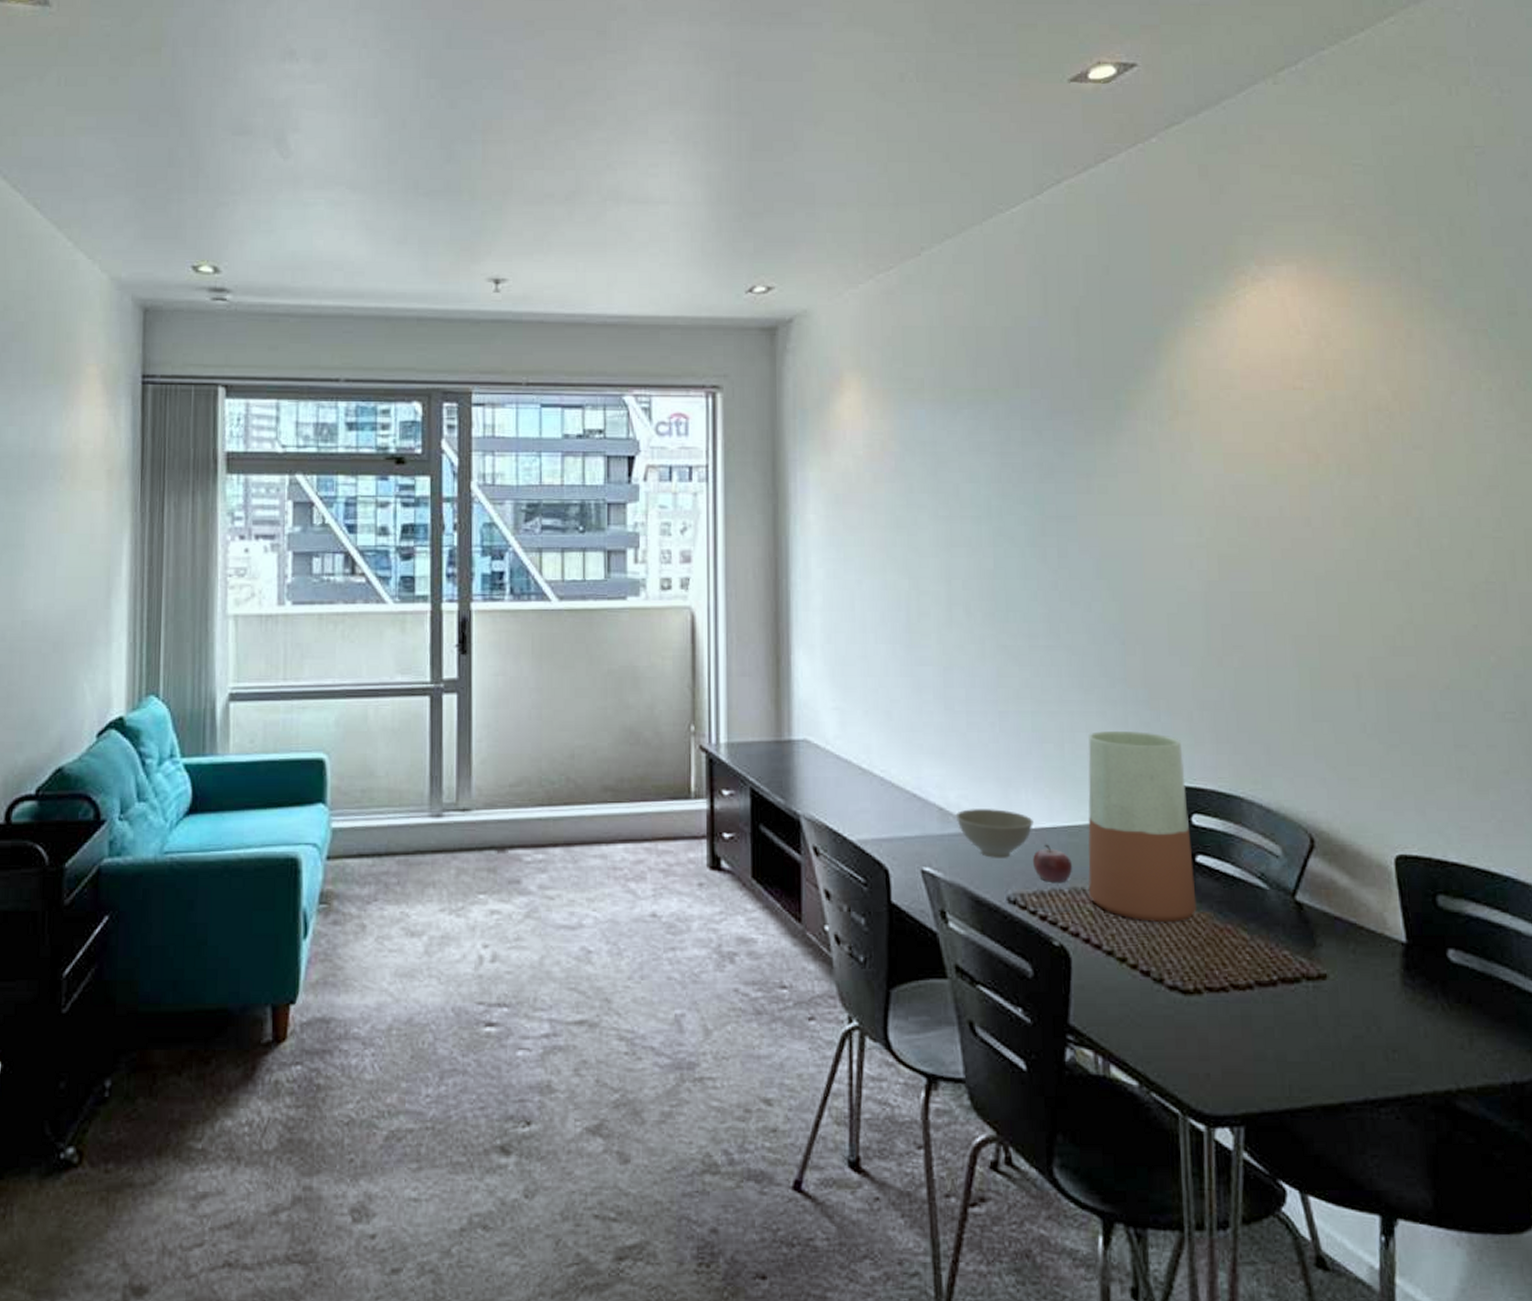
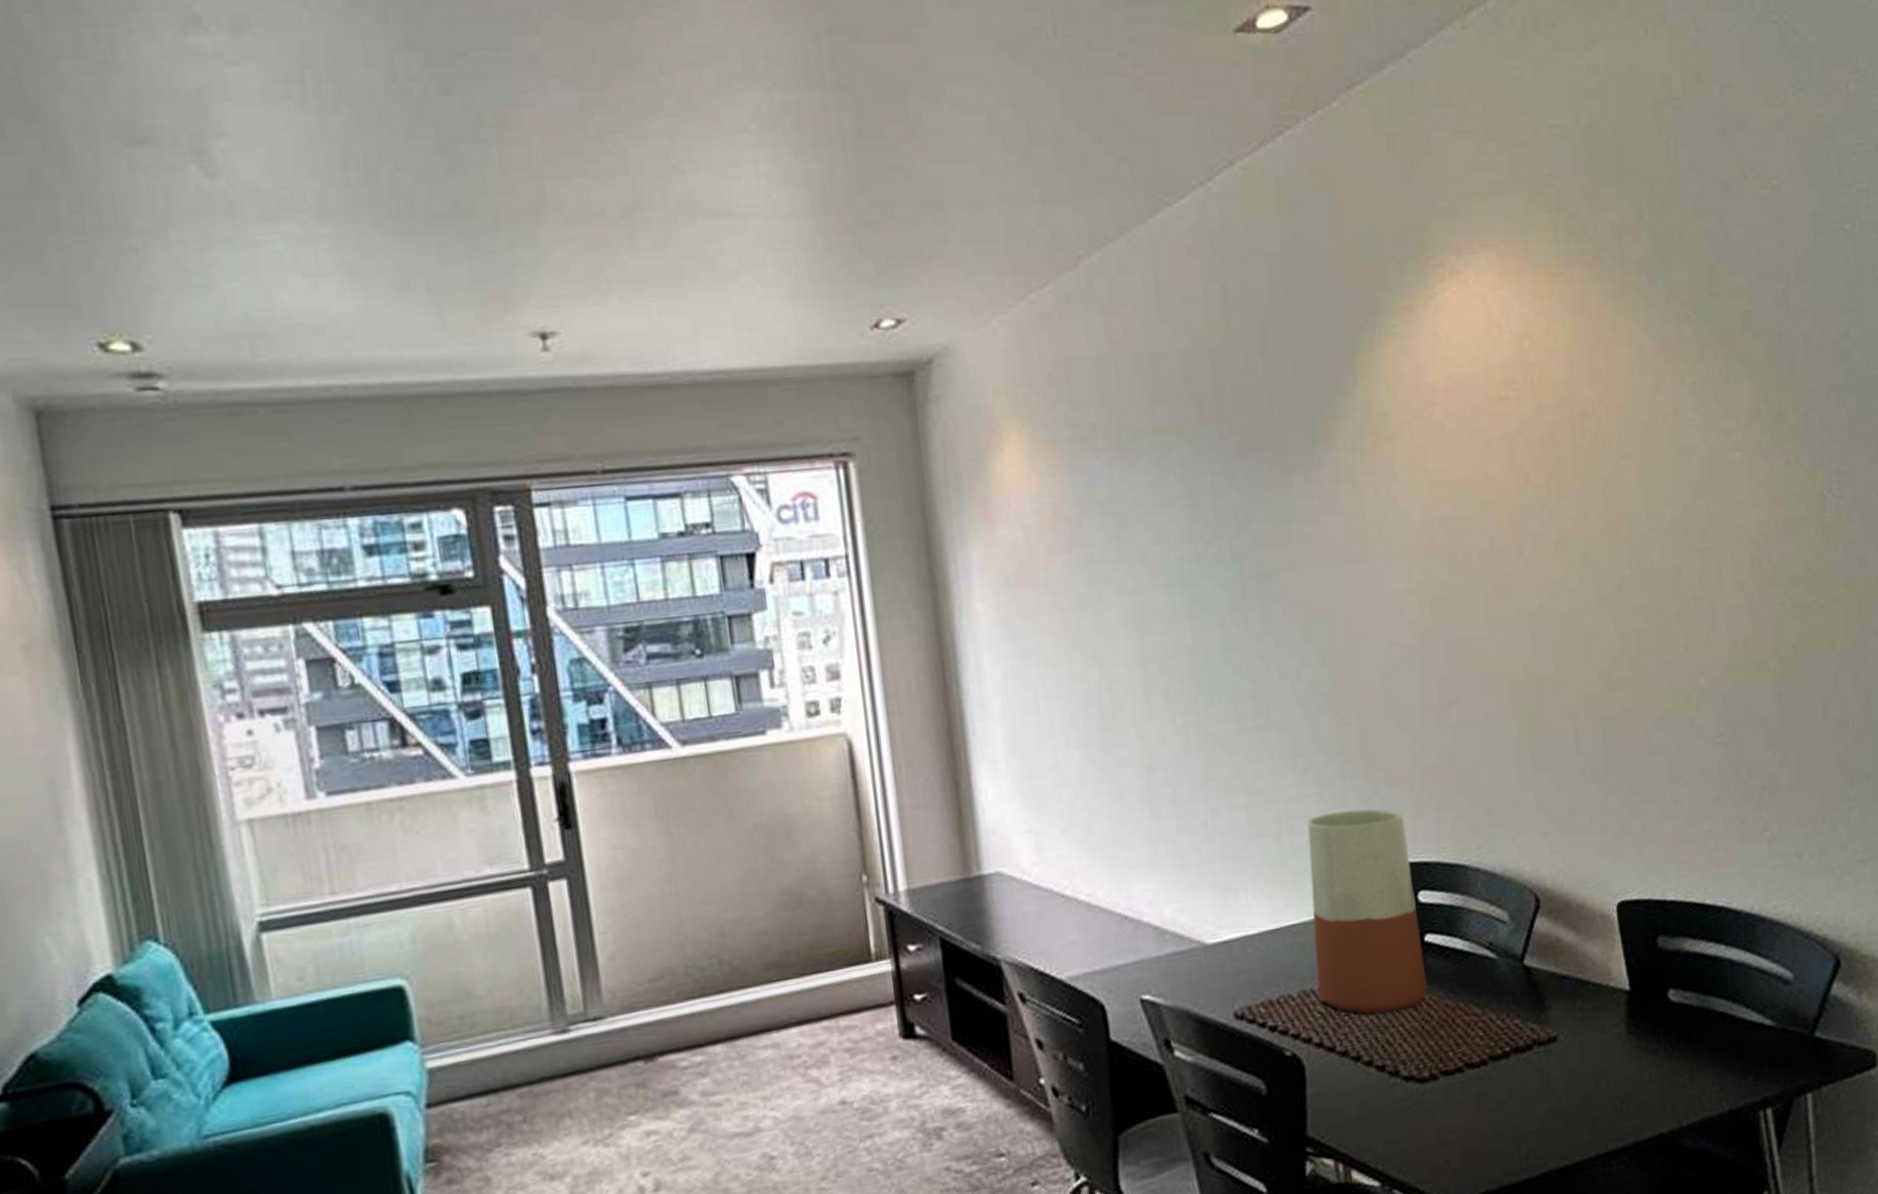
bowl: present [955,809,1033,858] -> none [1172,918,1256,974]
fruit: present [1032,844,1073,882] -> none [1257,948,1301,989]

